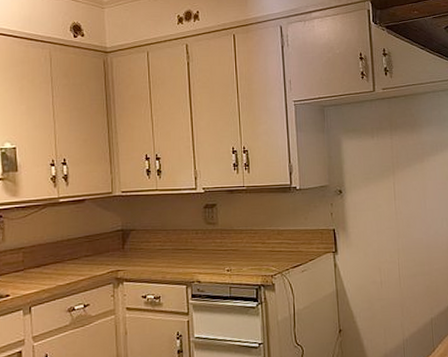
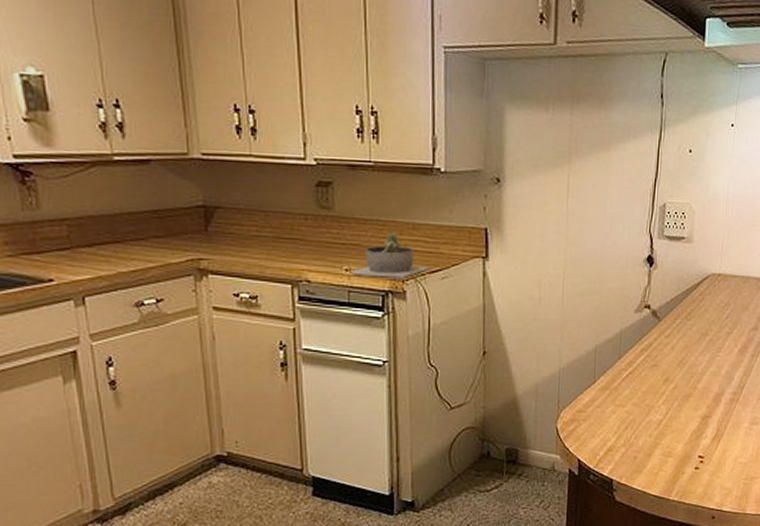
succulent planter: none [231,238,291,275] -> present [351,232,428,278]

